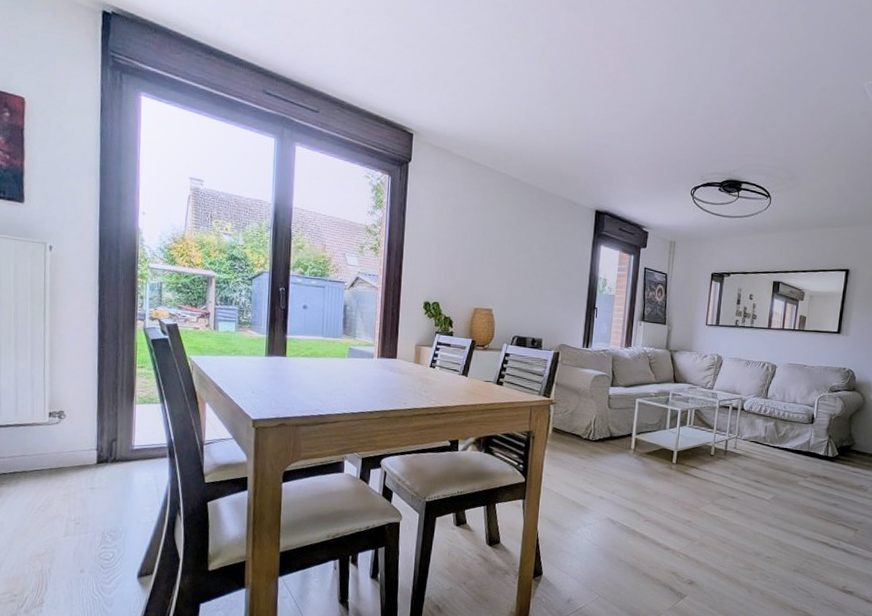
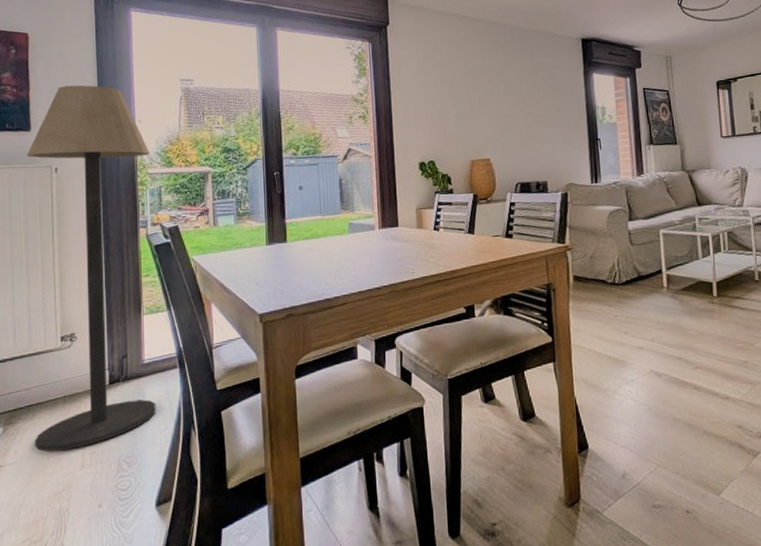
floor lamp: none [18,162,153,518] -> present [27,85,156,452]

